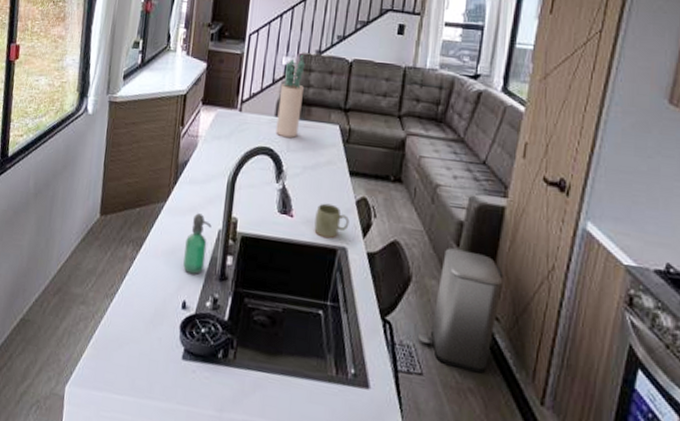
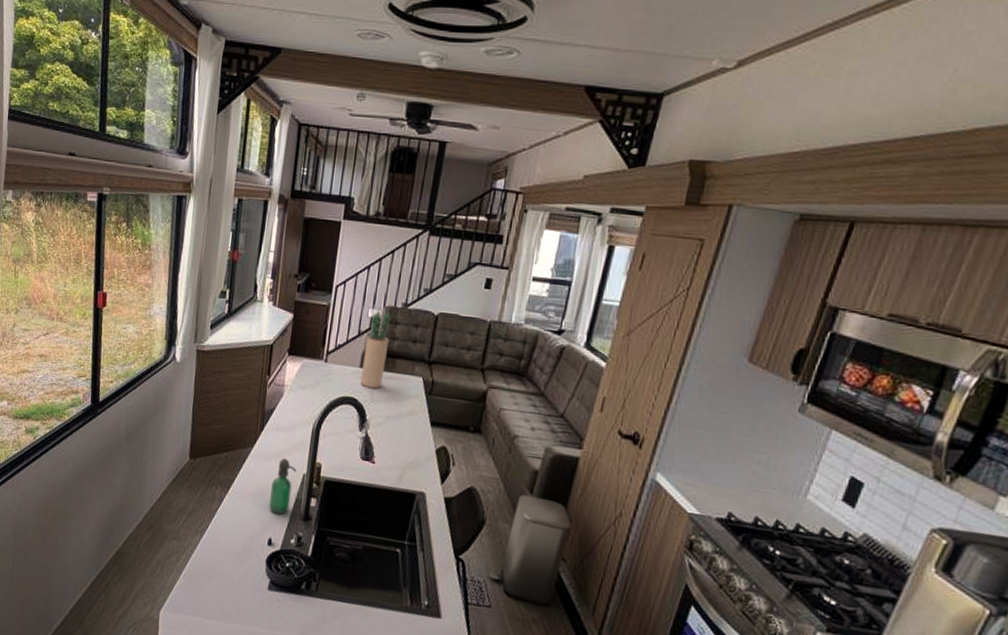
mug: present [314,203,350,239] -> none [394,451,429,484]

